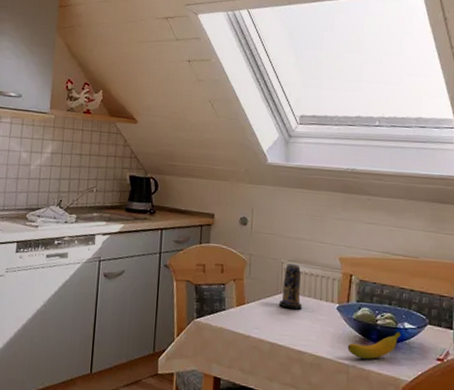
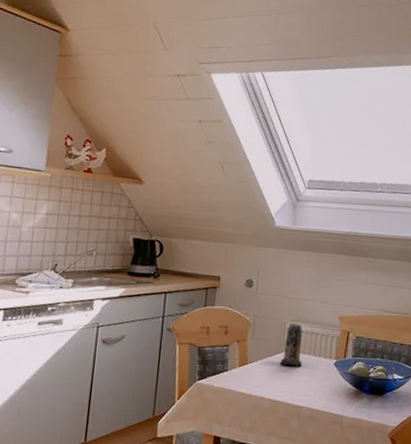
banana: present [347,332,401,359] -> none [342,383,390,409]

